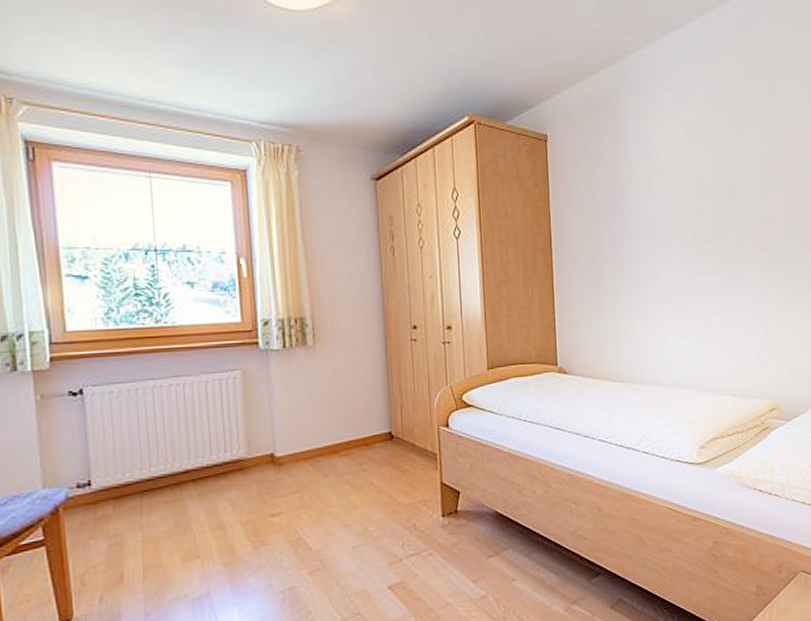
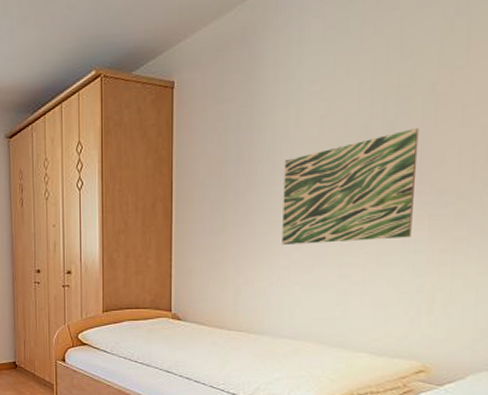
wall art: none [650,194,756,296] -> present [282,128,419,245]

